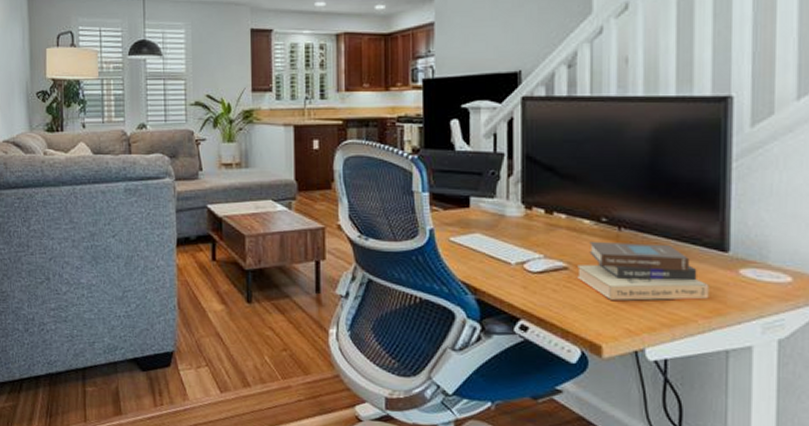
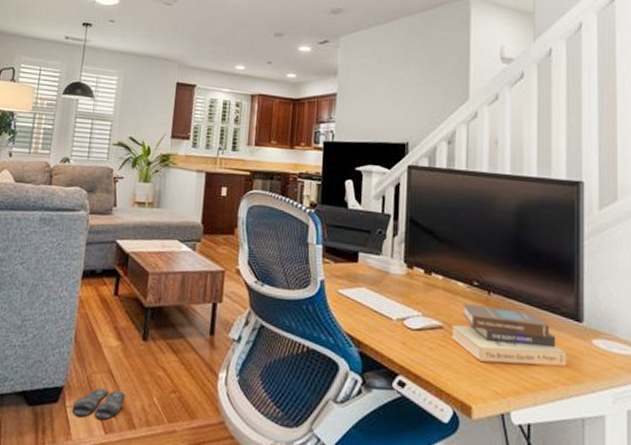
slippers: none [185,350,236,381] -> present [72,388,125,421]

